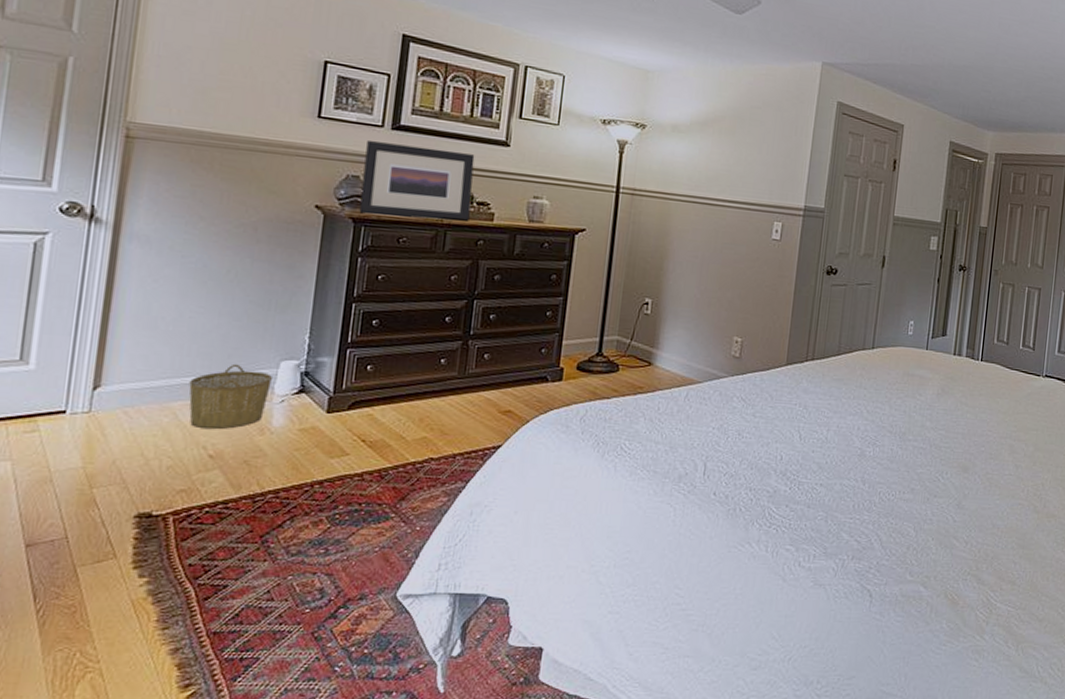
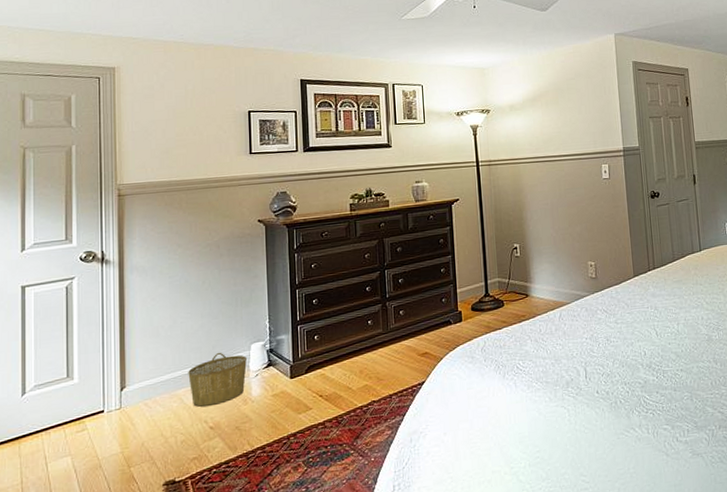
picture frame: present [359,141,475,223] -> none [288,159,371,220]

